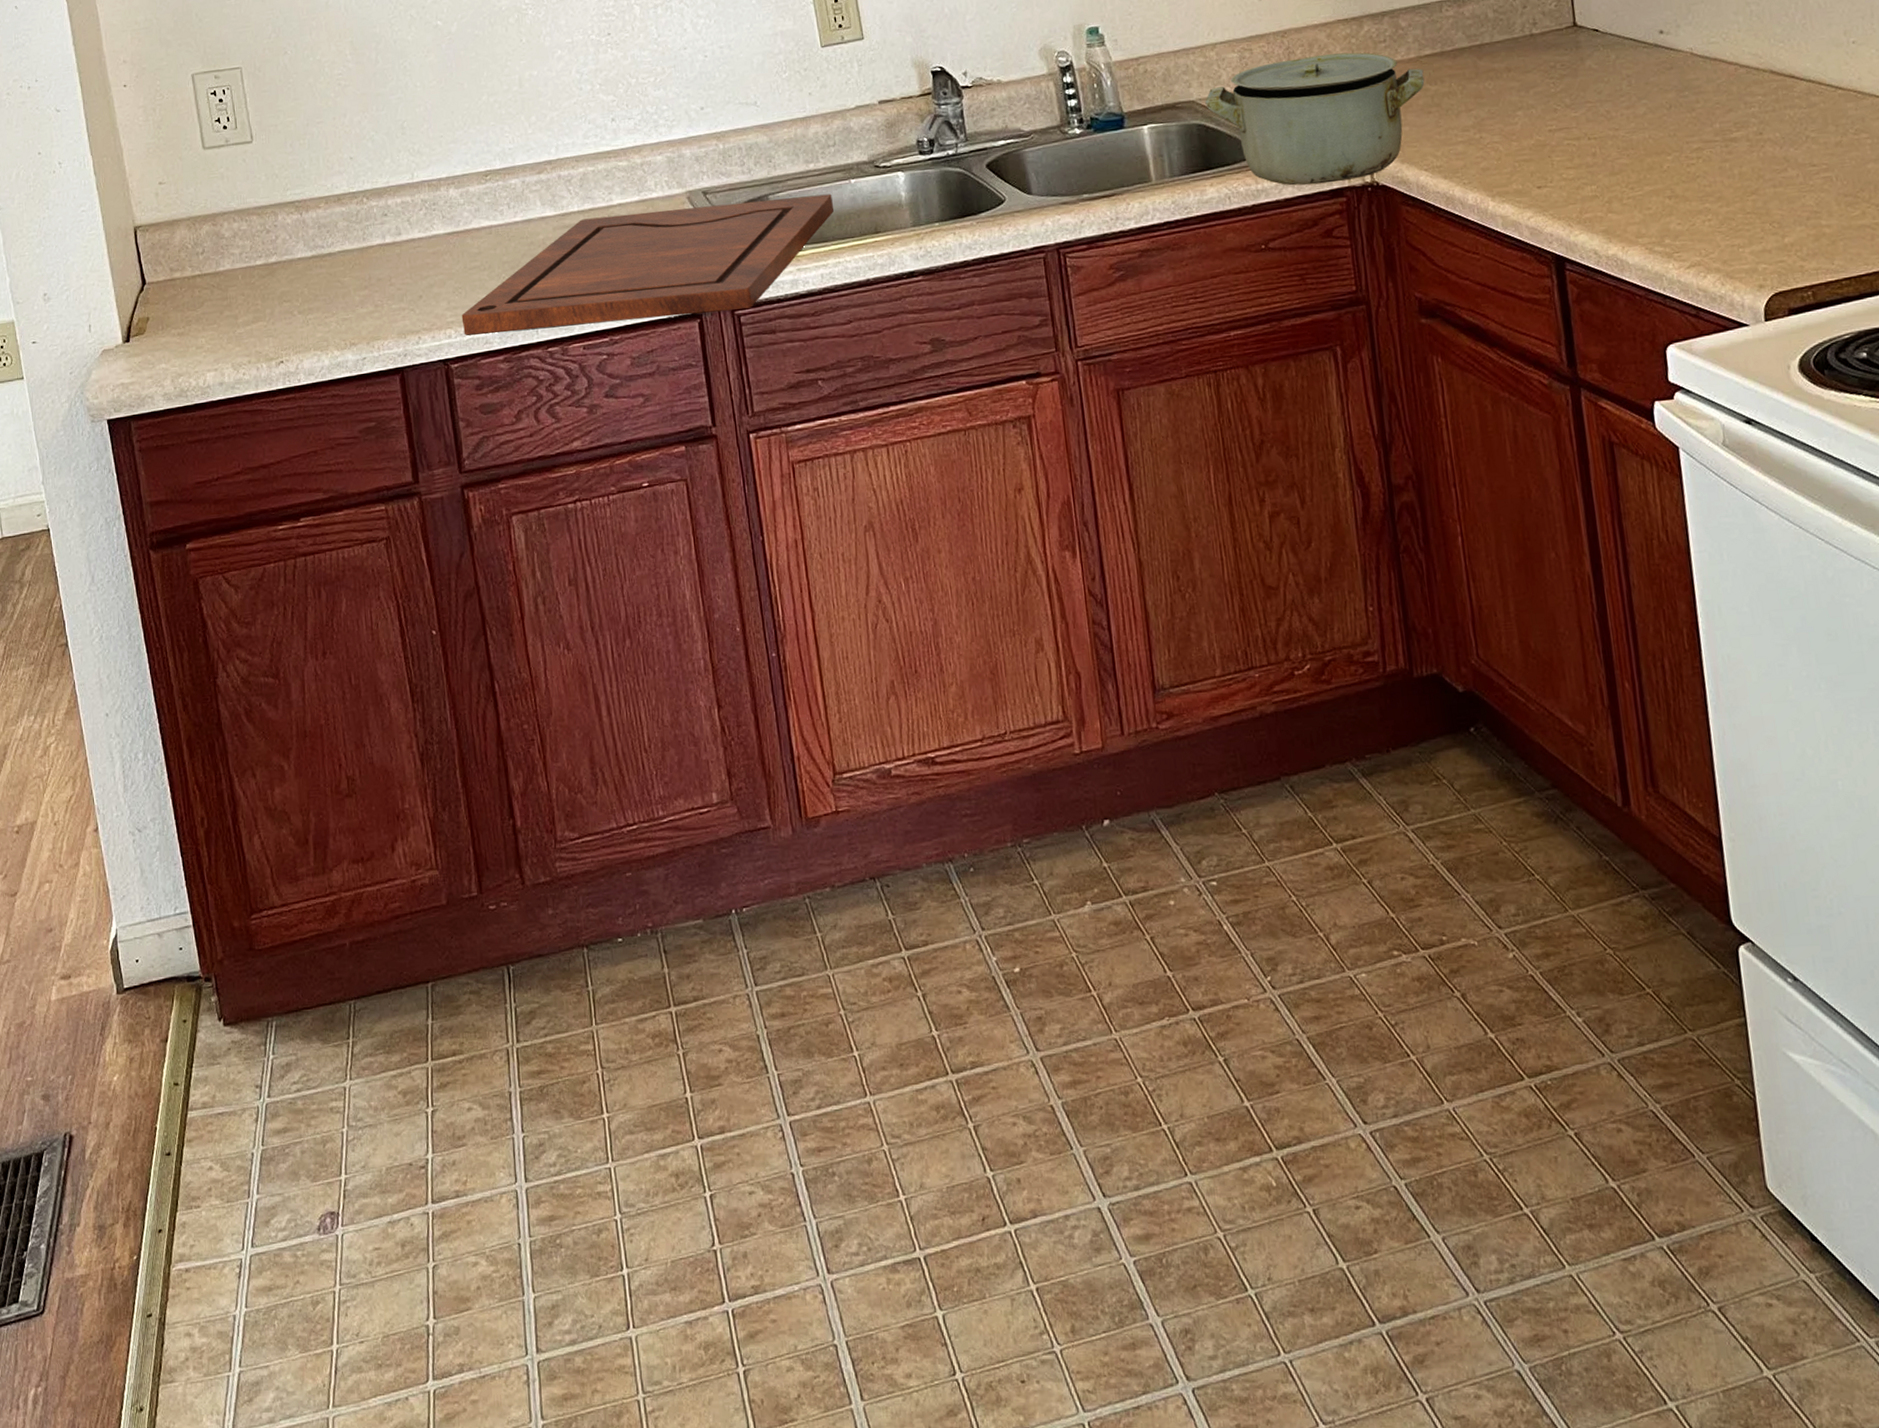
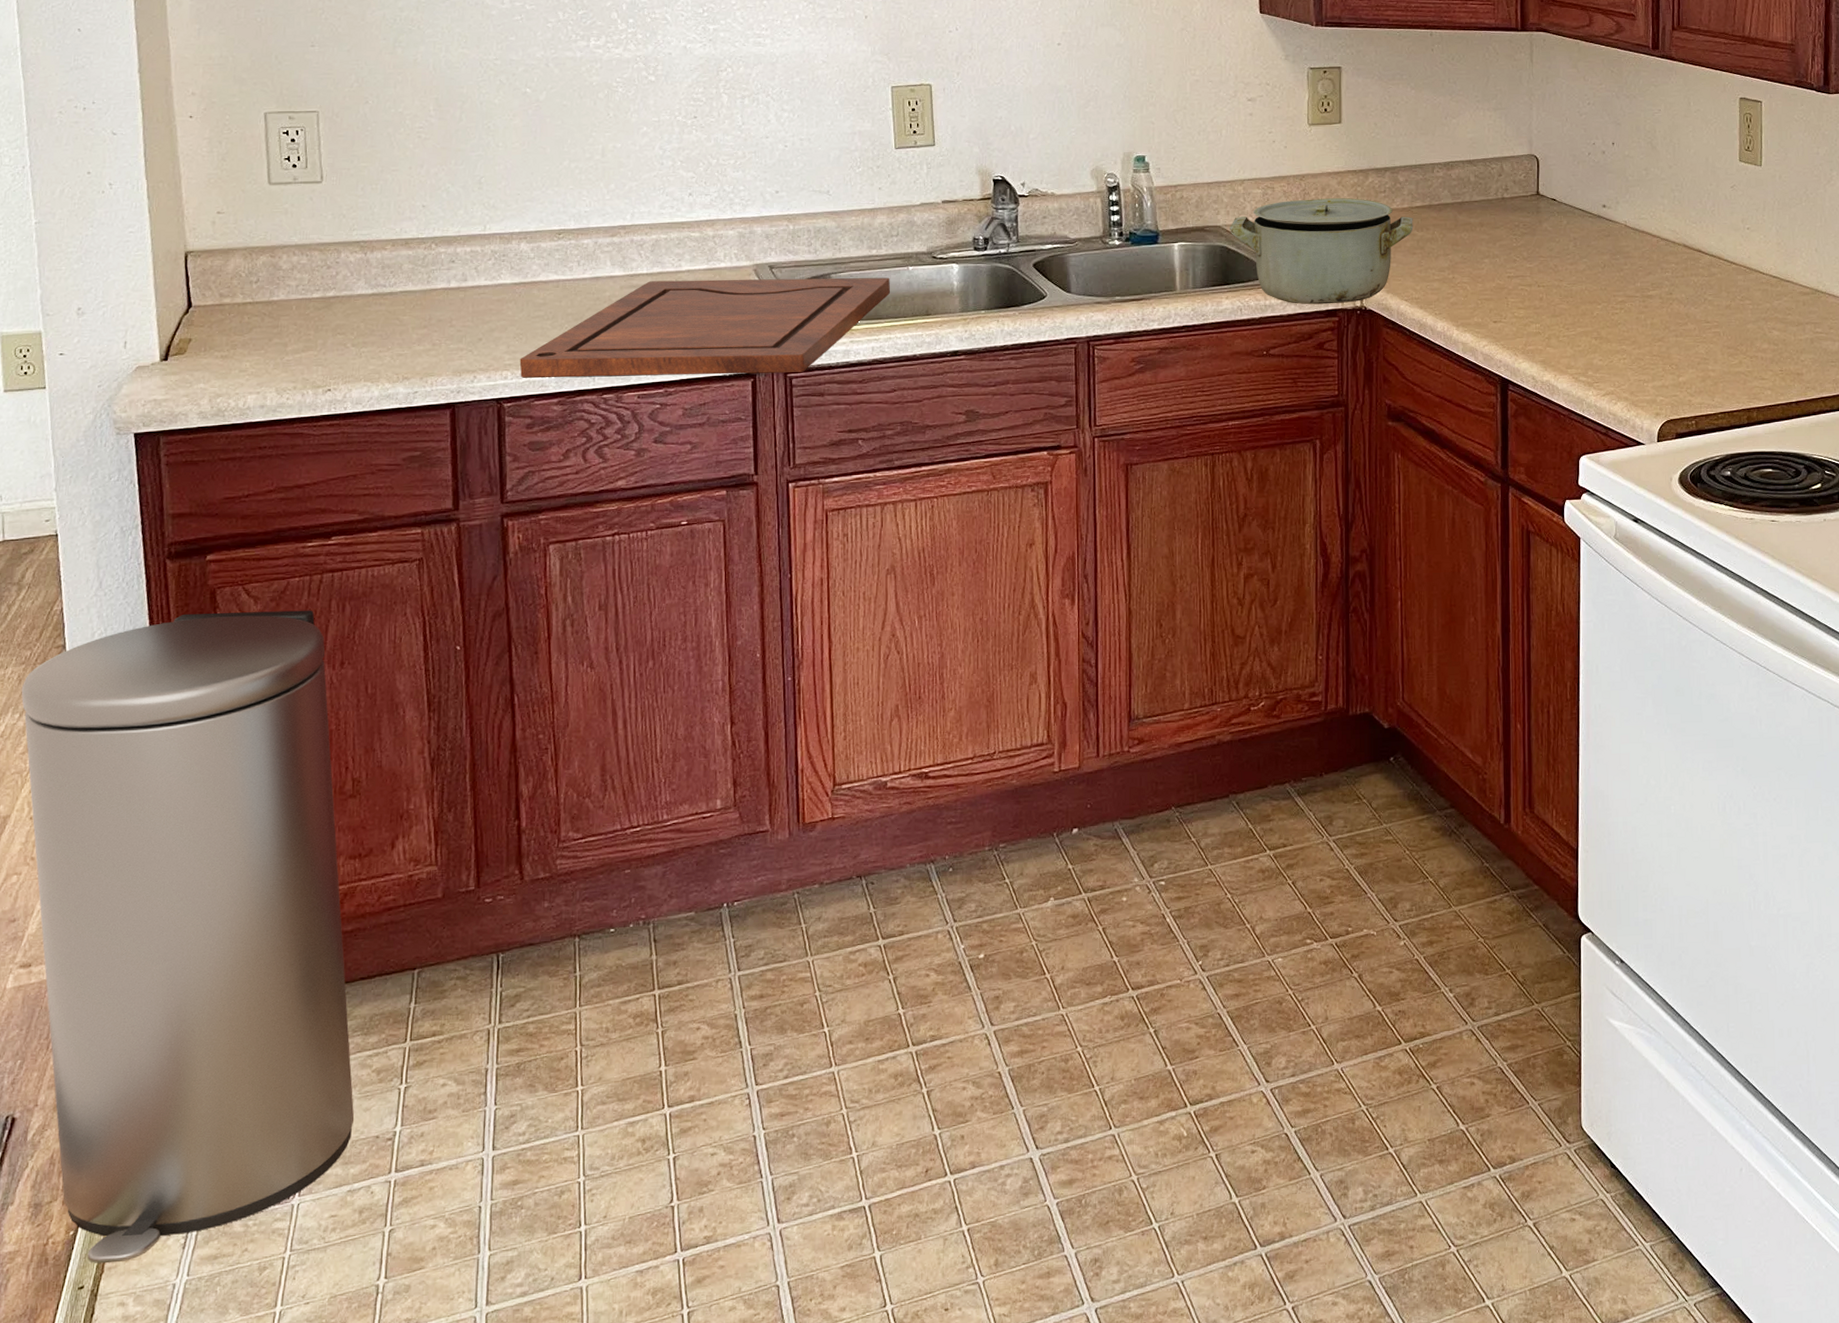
pedal bin: none [33,597,387,1291] -> present [21,610,355,1264]

